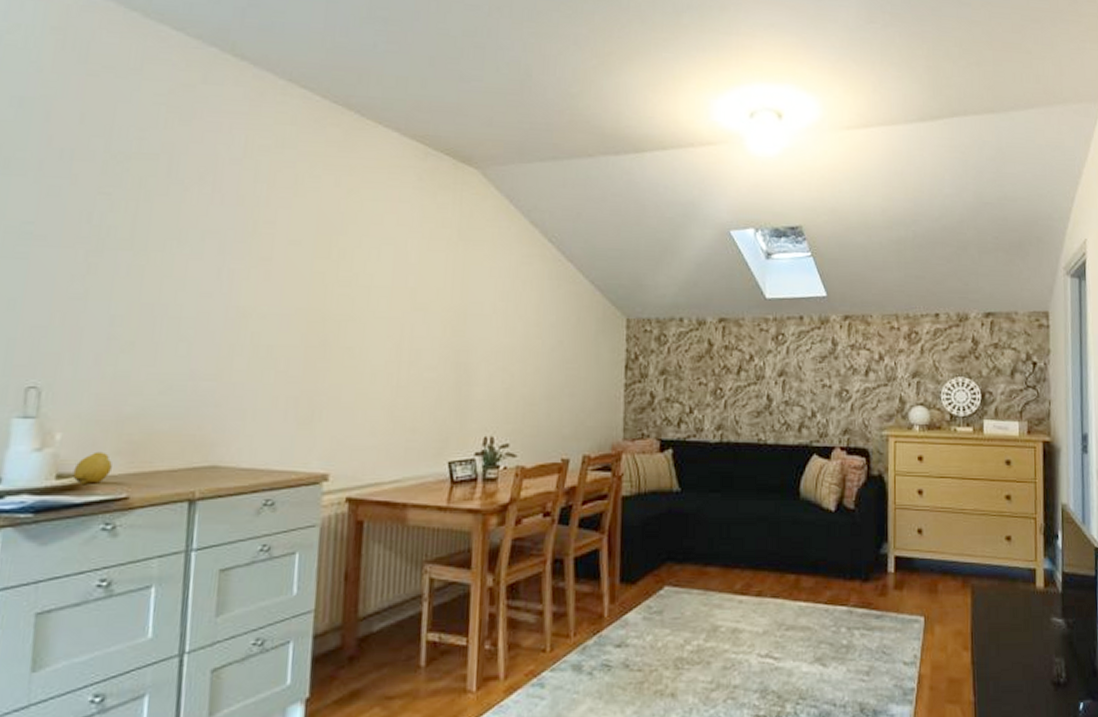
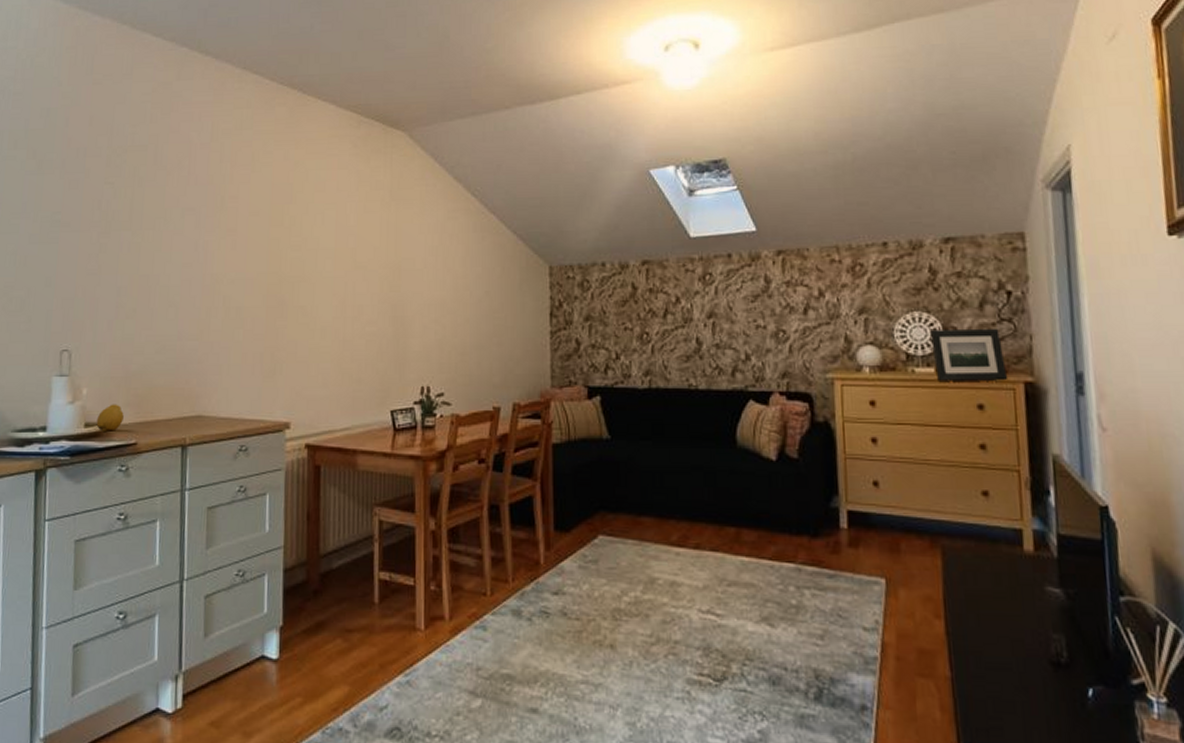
picture frame: none [970,394,1031,440] -> present [929,329,1009,381]

